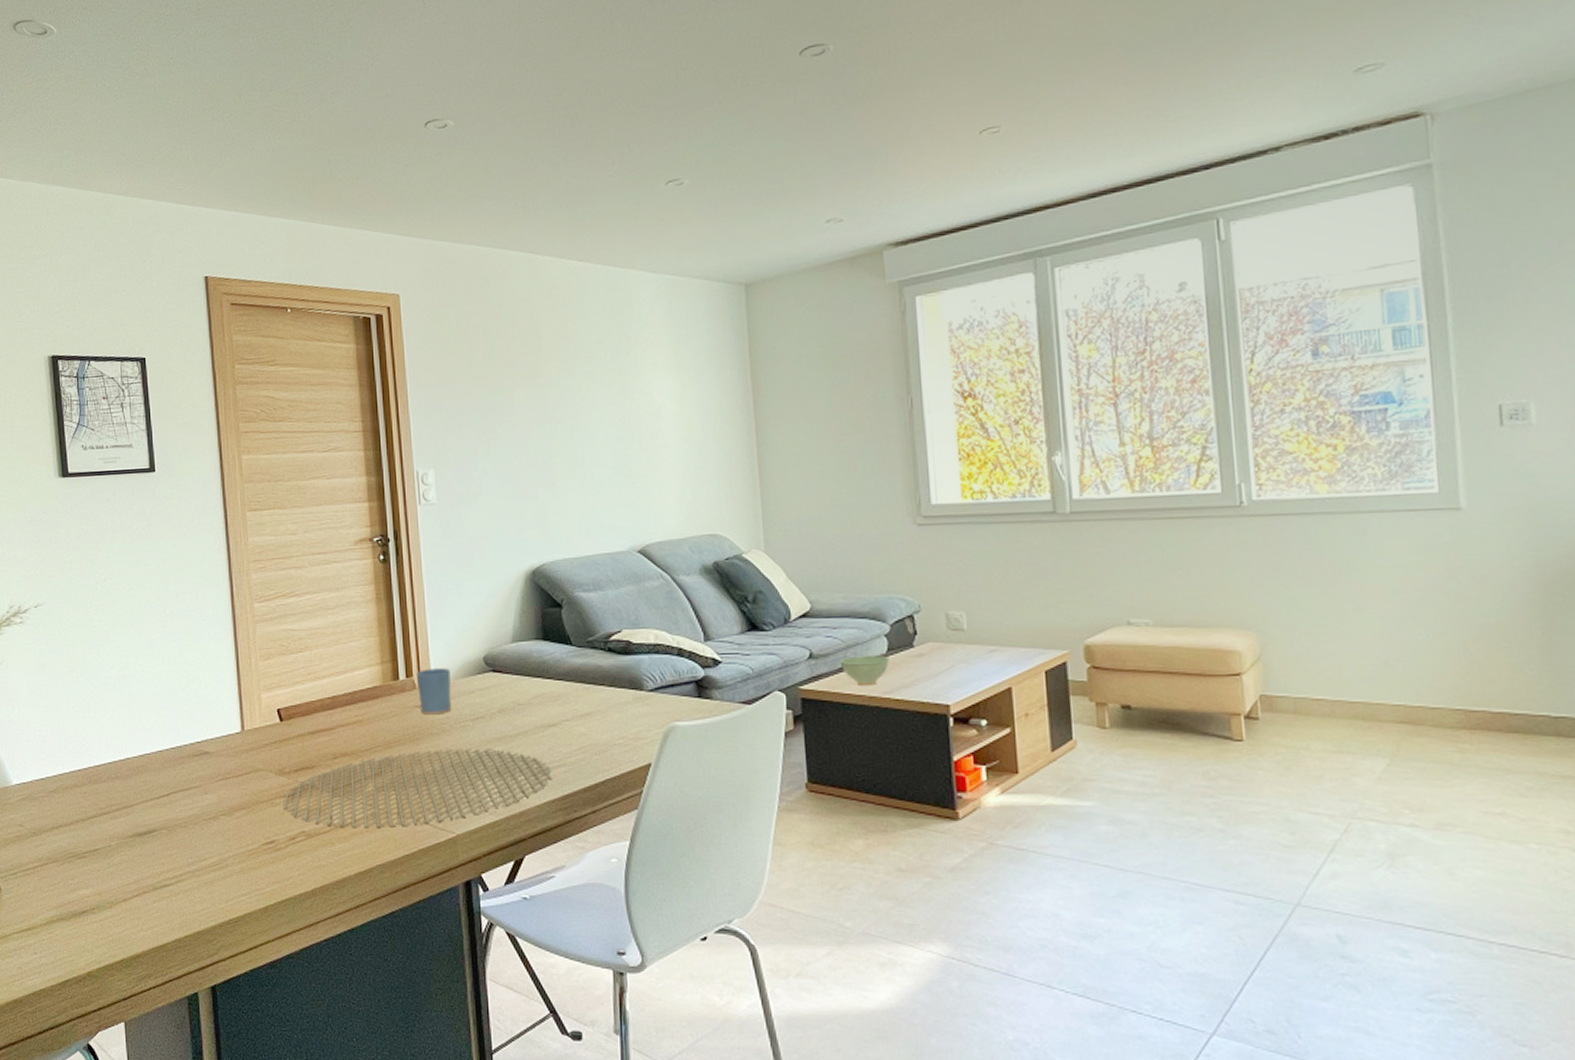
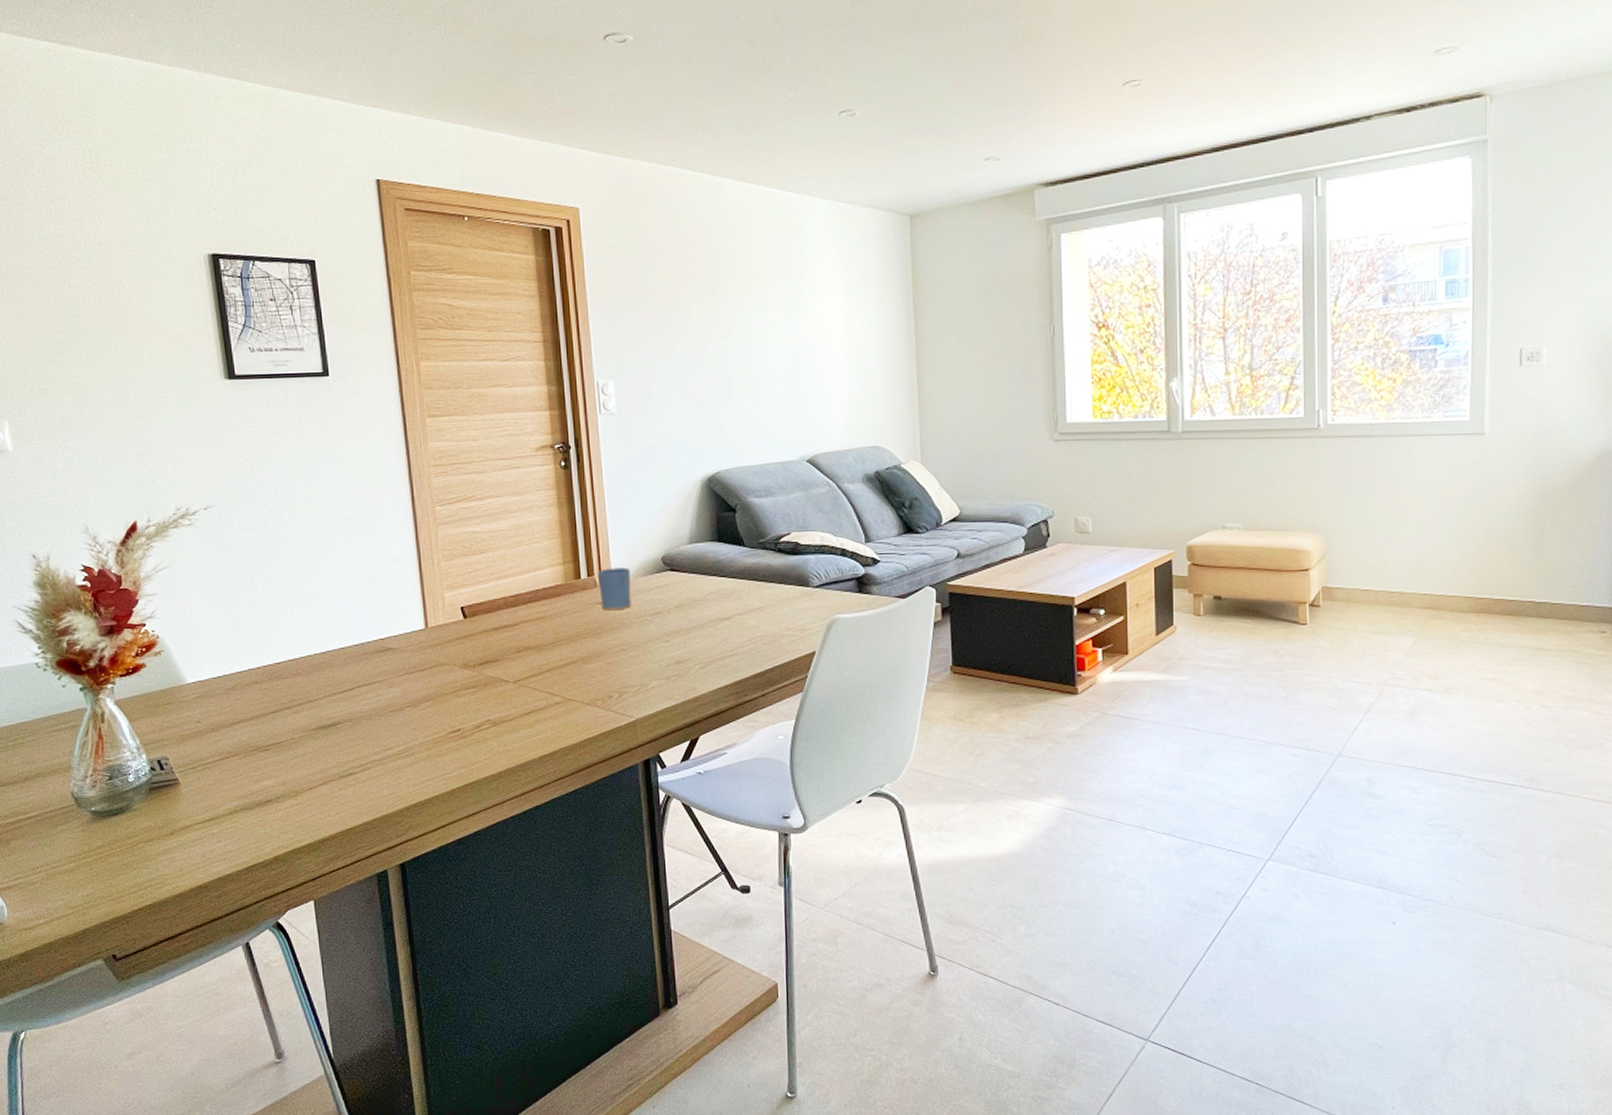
place mat: present [283,749,552,829] -> none [468,641,726,716]
bowl: present [839,655,890,685] -> none [983,555,1026,581]

